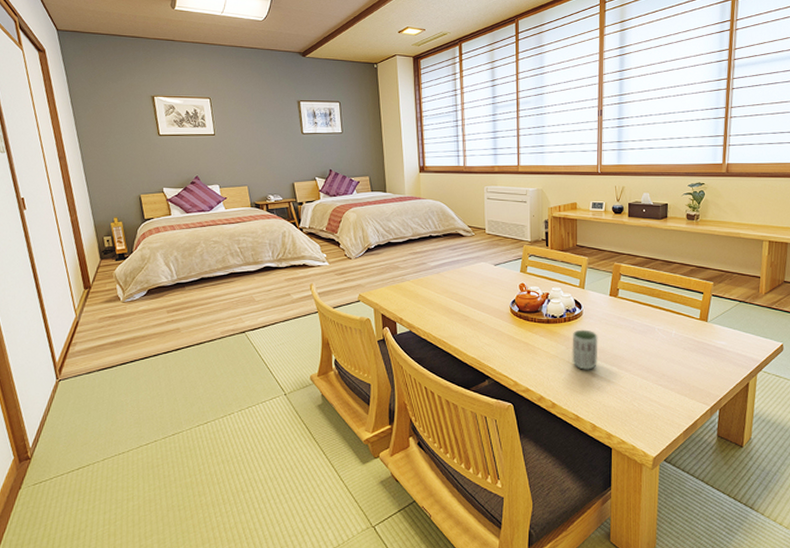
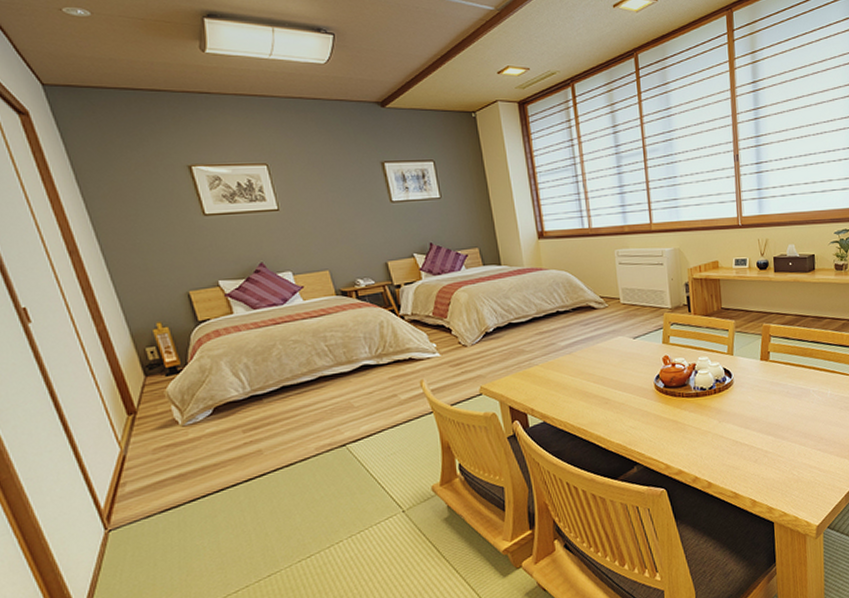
cup: present [572,329,598,370] -> none [724,399,753,443]

